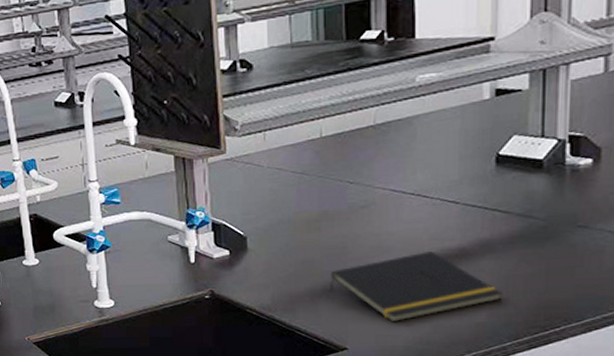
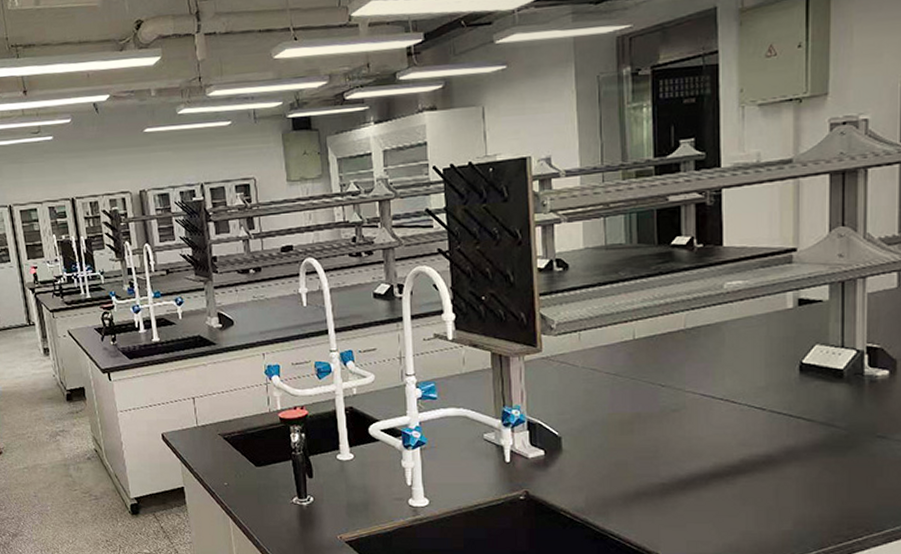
notepad: present [329,251,503,323] -> none [641,457,808,529]

